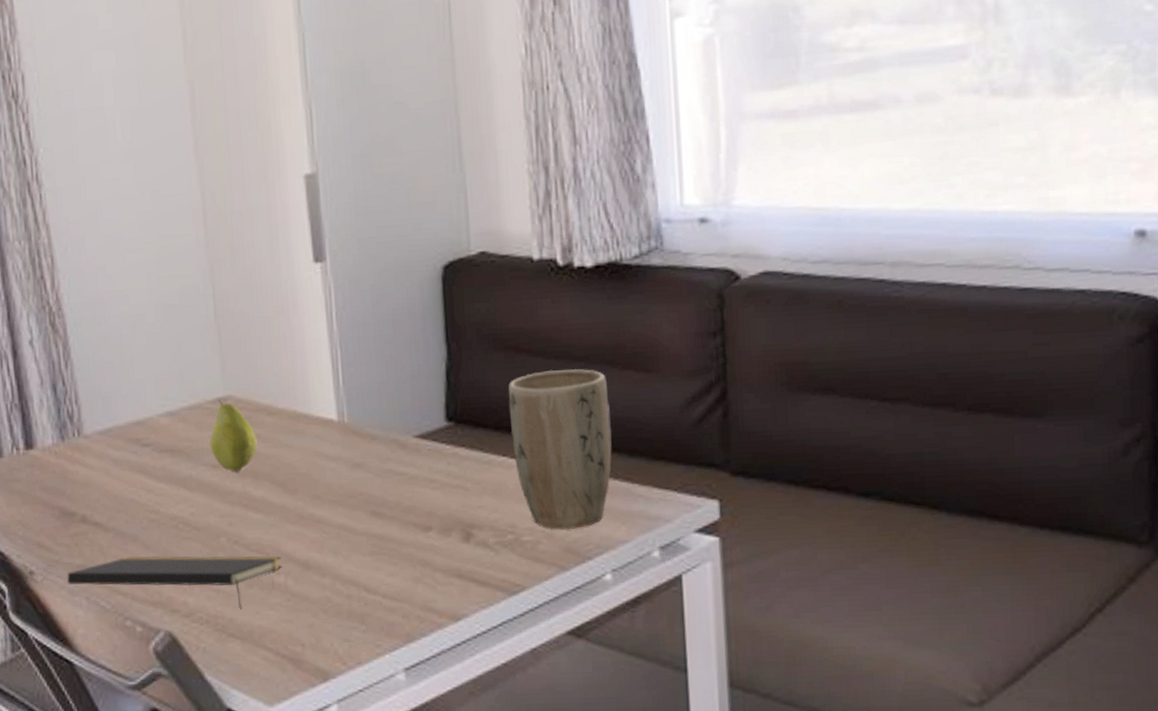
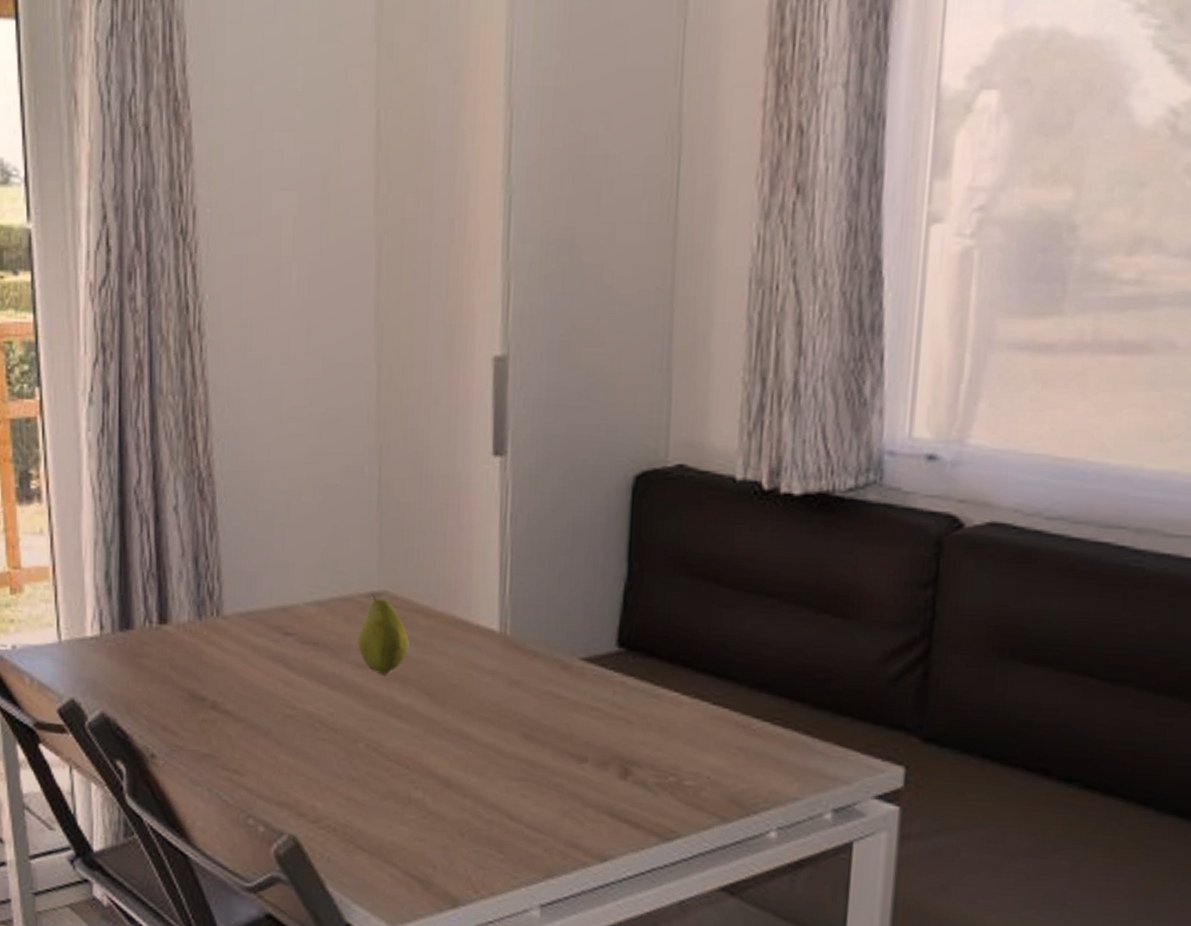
notepad: present [67,555,282,610] -> none [190,750,422,822]
plant pot: present [508,368,612,529] -> none [686,603,800,779]

